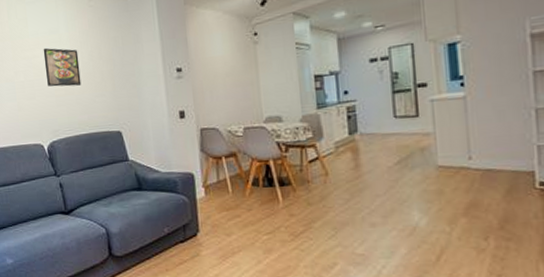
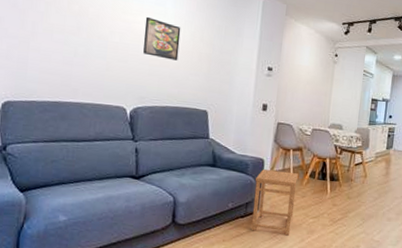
side table: none [188,183,242,258] -> present [251,169,298,236]

